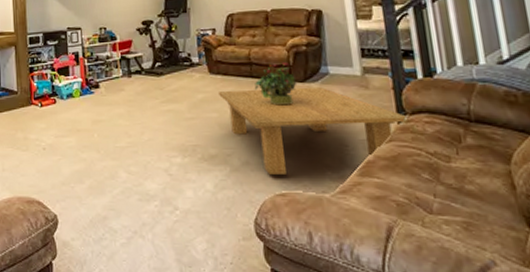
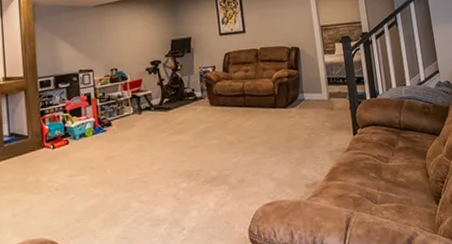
coffee table: present [219,88,407,174] -> none [219,111,360,188]
potted plant: present [254,61,297,105] -> none [247,91,281,129]

